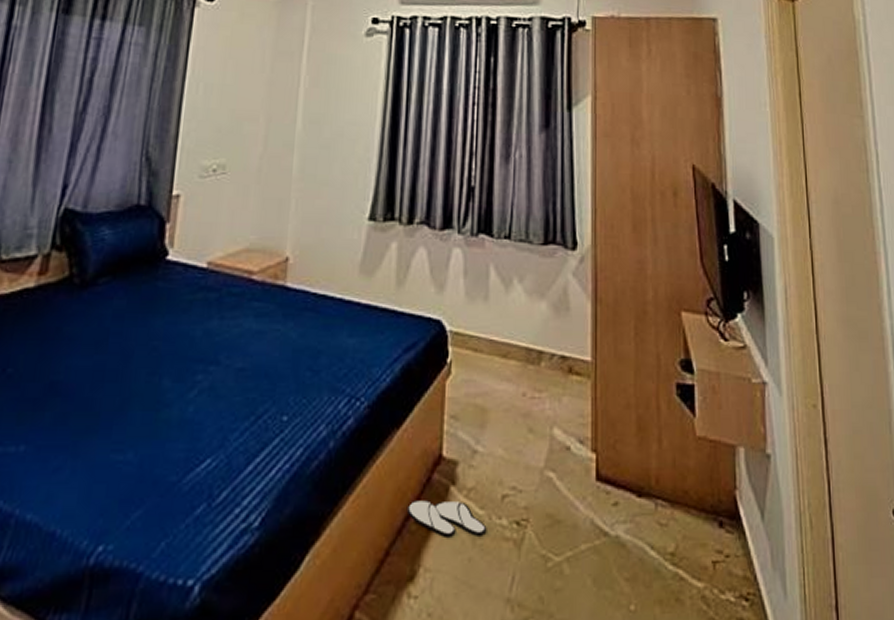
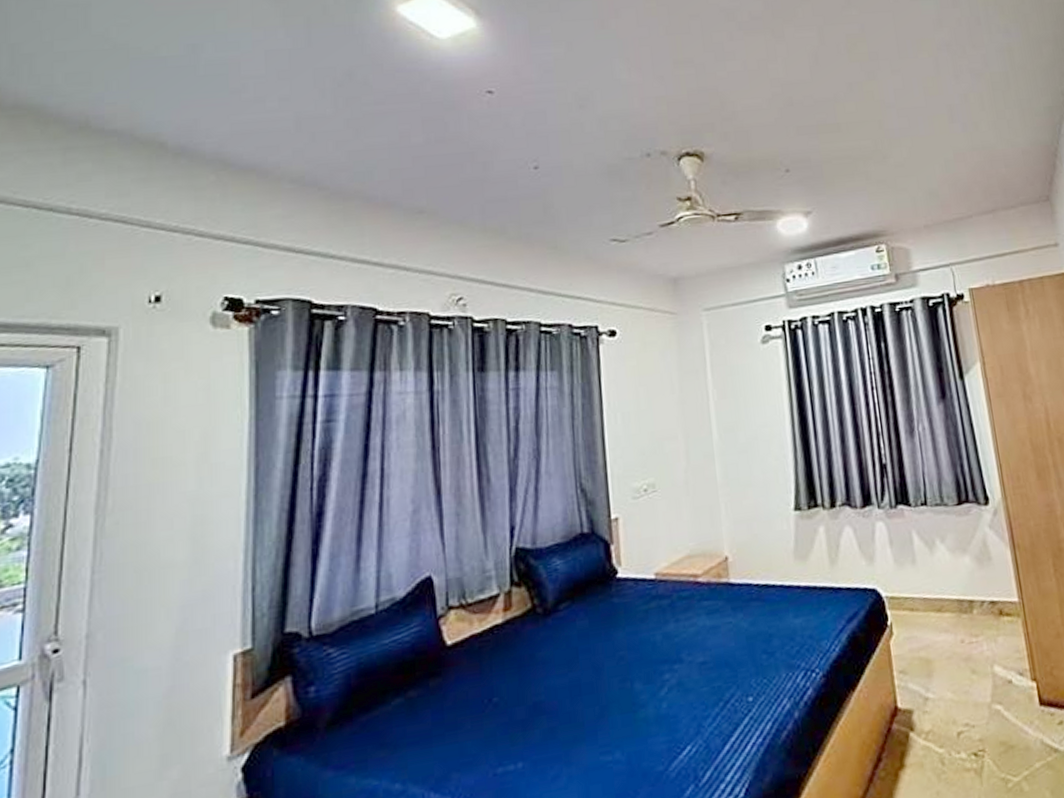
slippers: present [406,500,487,537] -> none [873,744,949,778]

